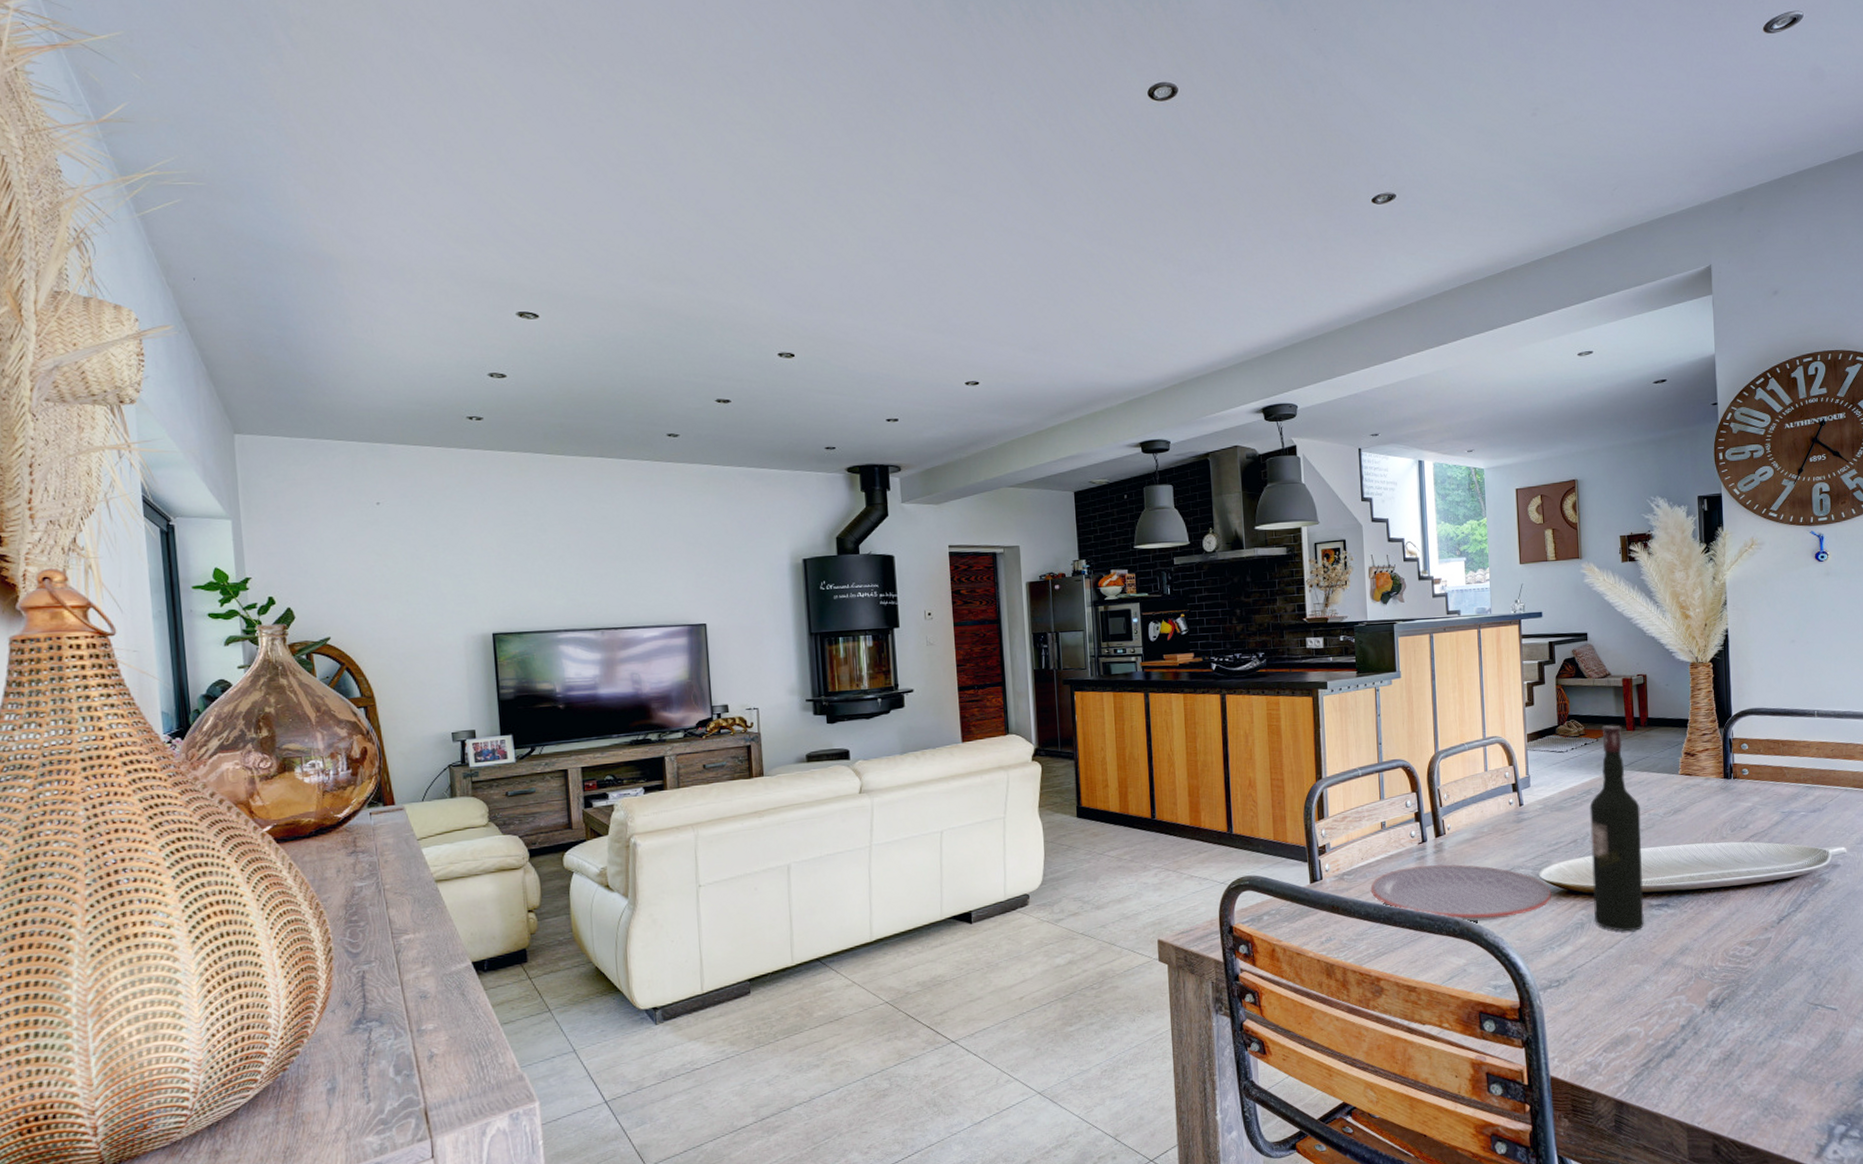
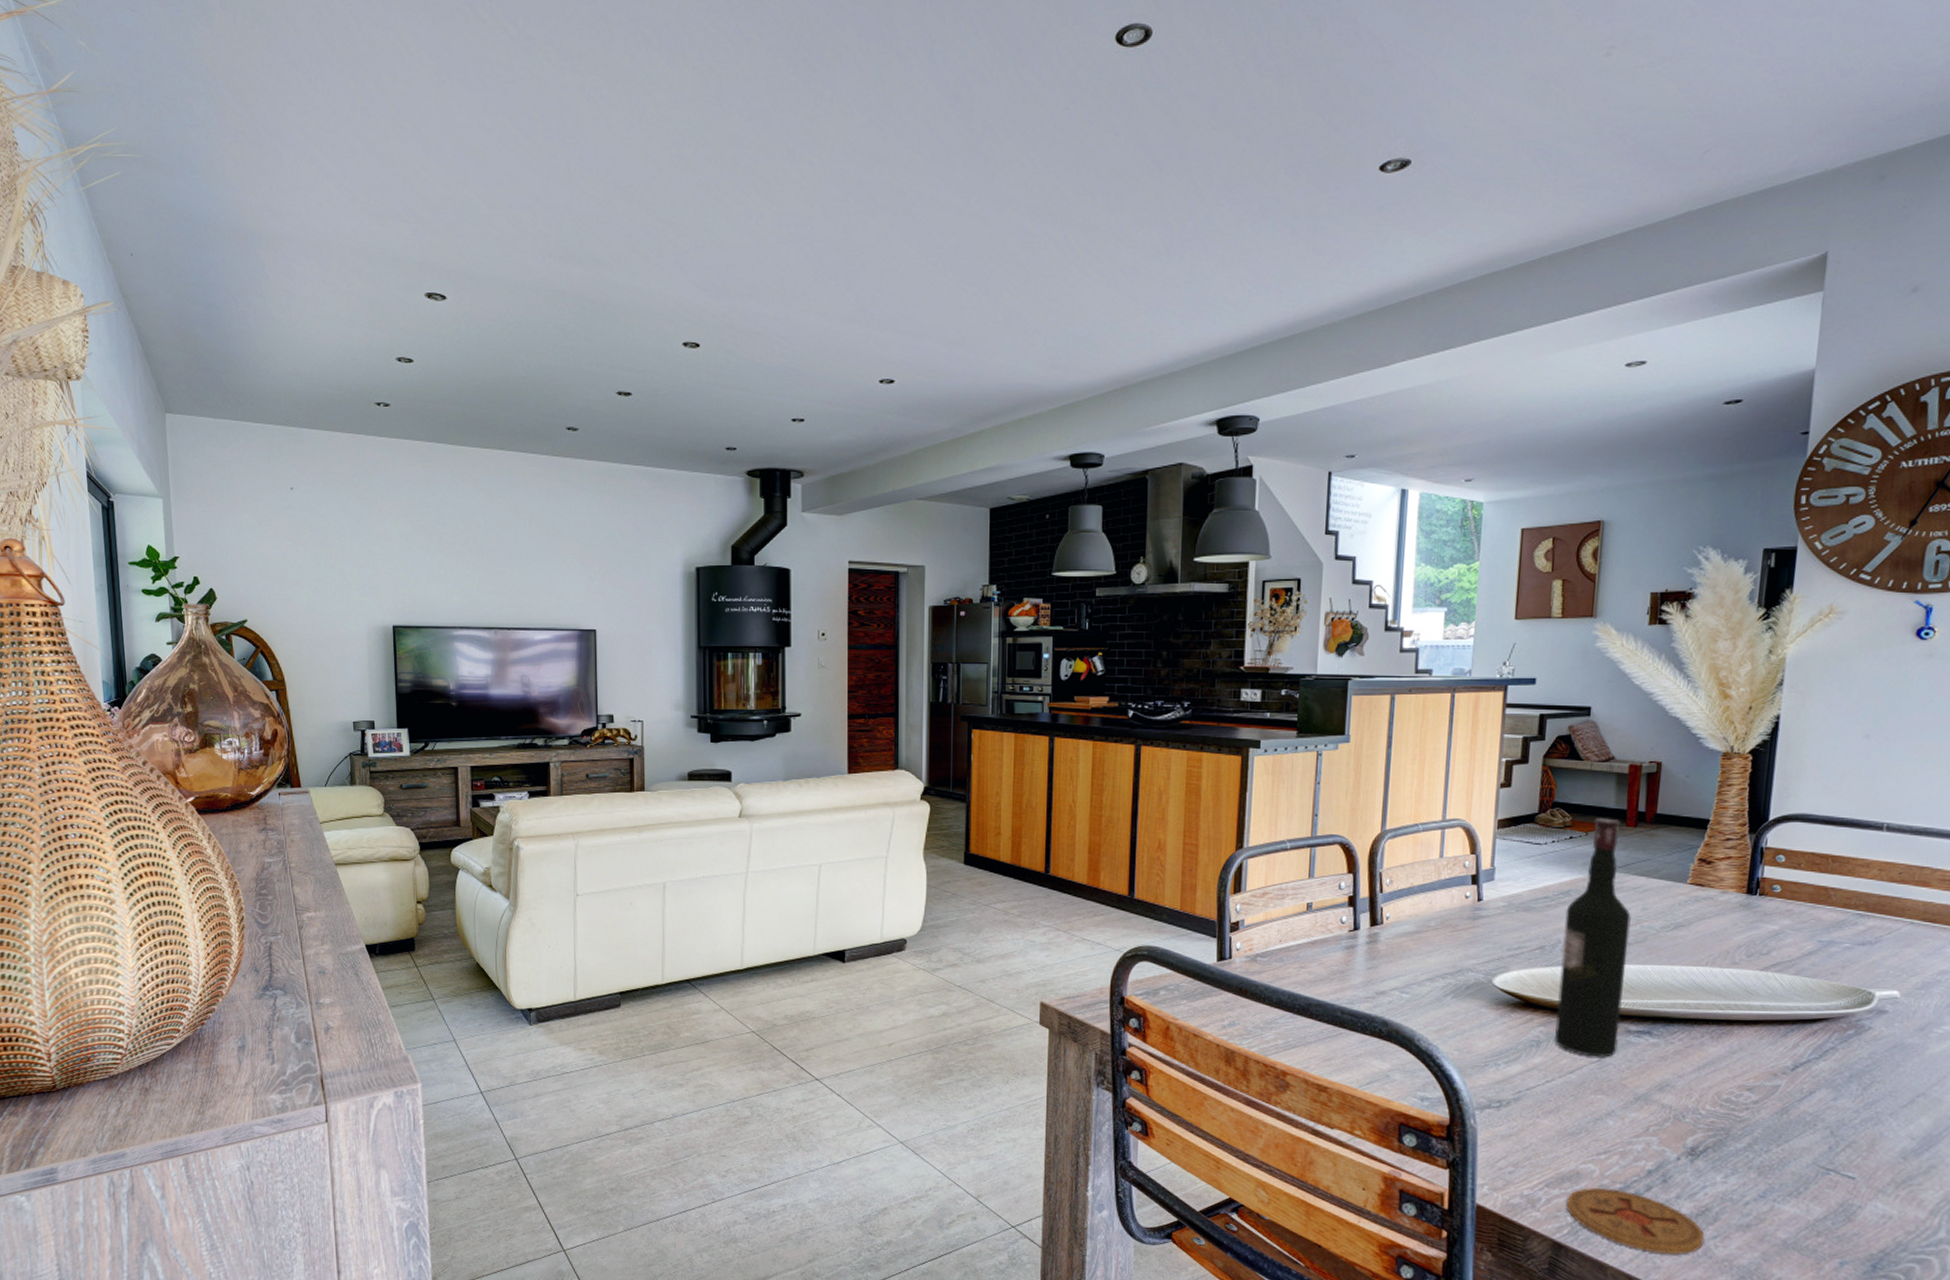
plate: present [1370,864,1552,922] -> none [1286,956,1505,1025]
coaster: none [1621,1046,1733,1099] -> present [1566,1188,1705,1255]

